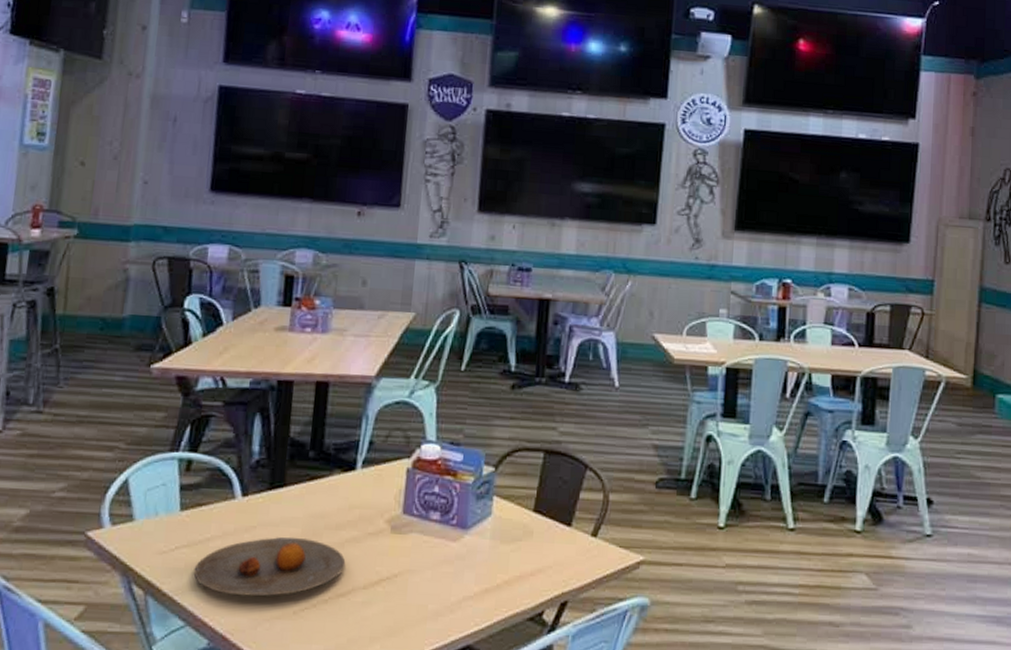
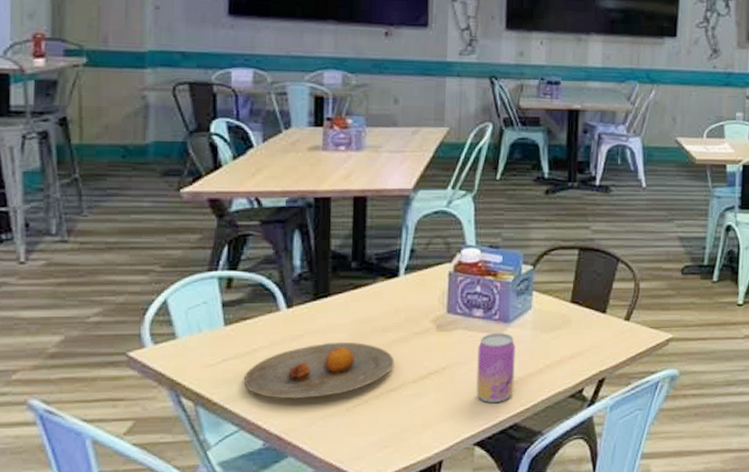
beer can: none [428,539,473,619] -> present [476,332,516,403]

